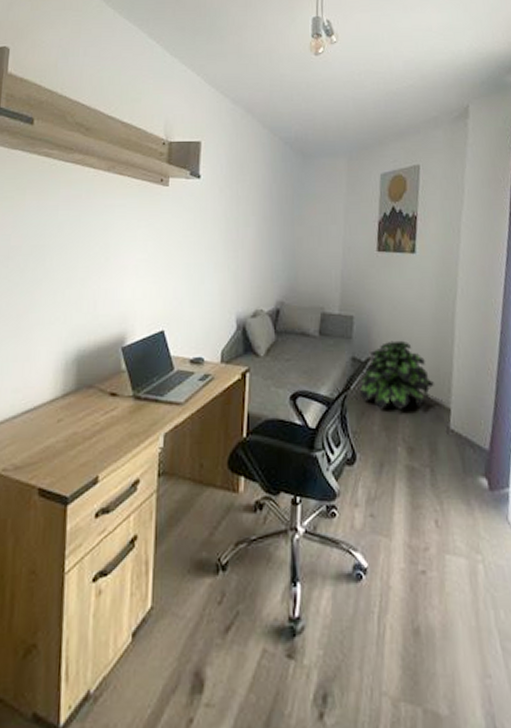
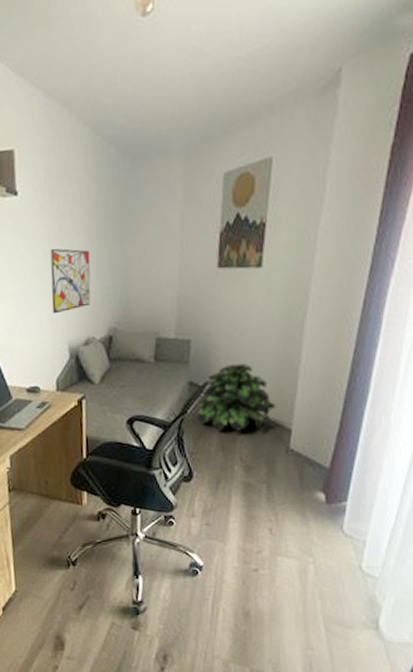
wall art: none [223,225,263,286] -> present [50,248,91,314]

